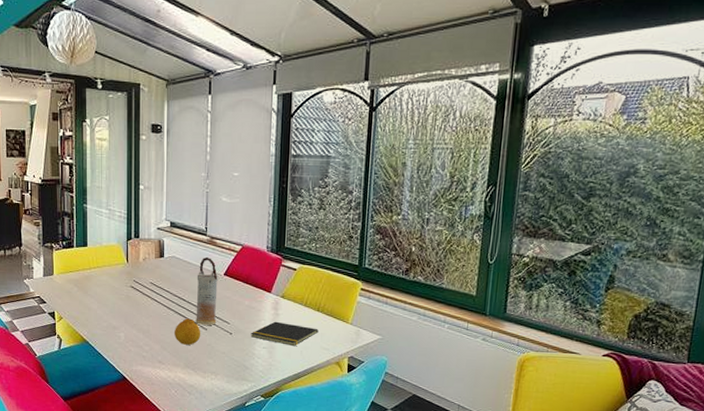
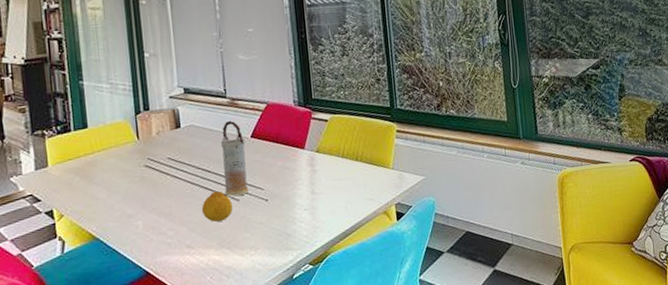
notepad: present [250,321,319,347] -> none [288,178,360,203]

